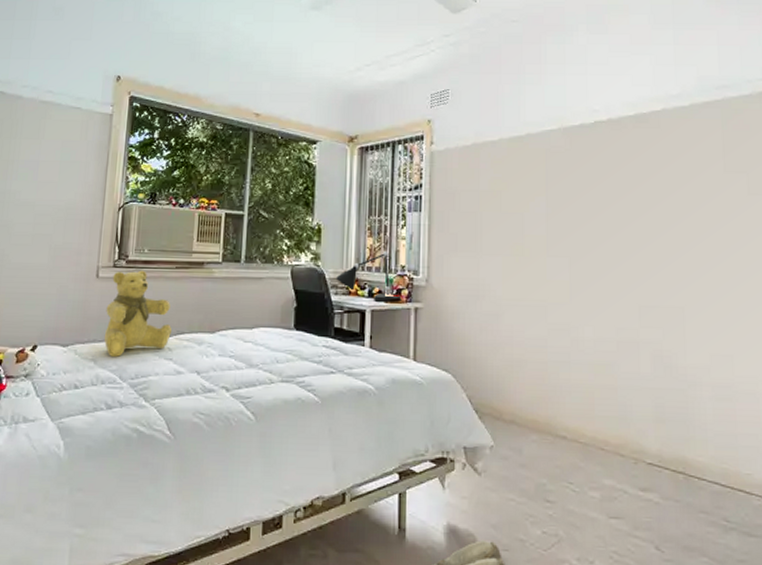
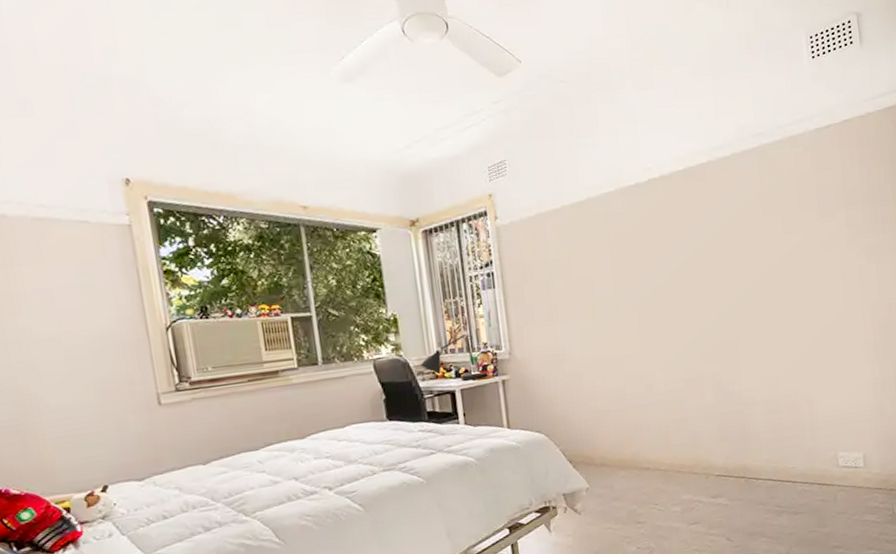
teddy bear: present [104,270,173,357] -> none [177,389,259,481]

